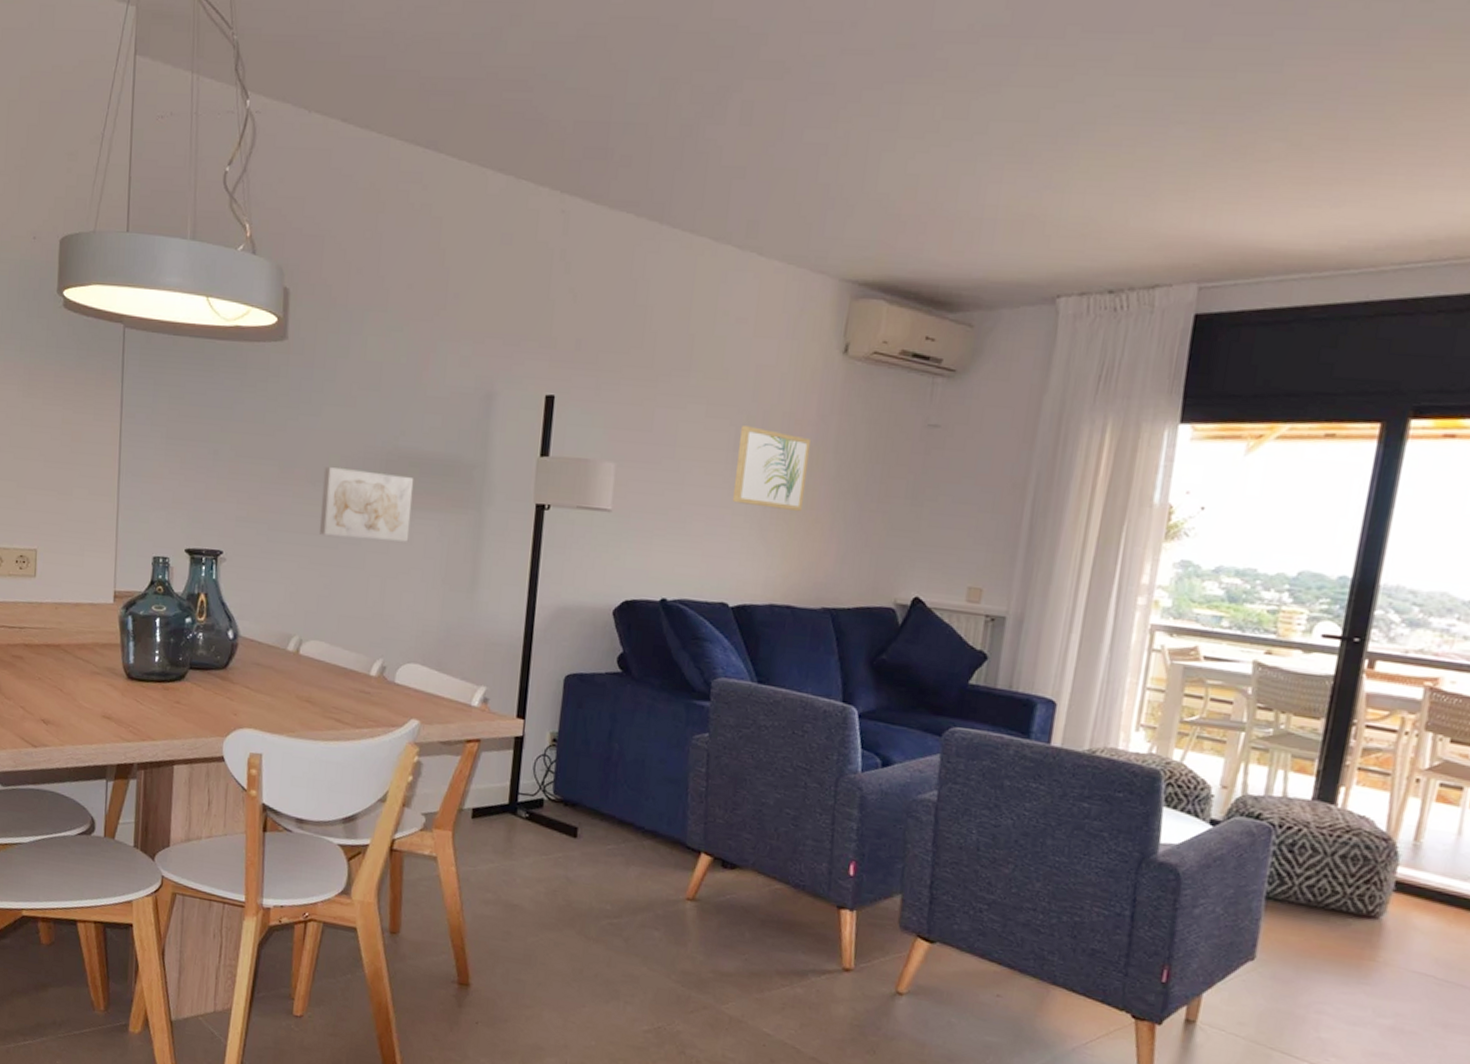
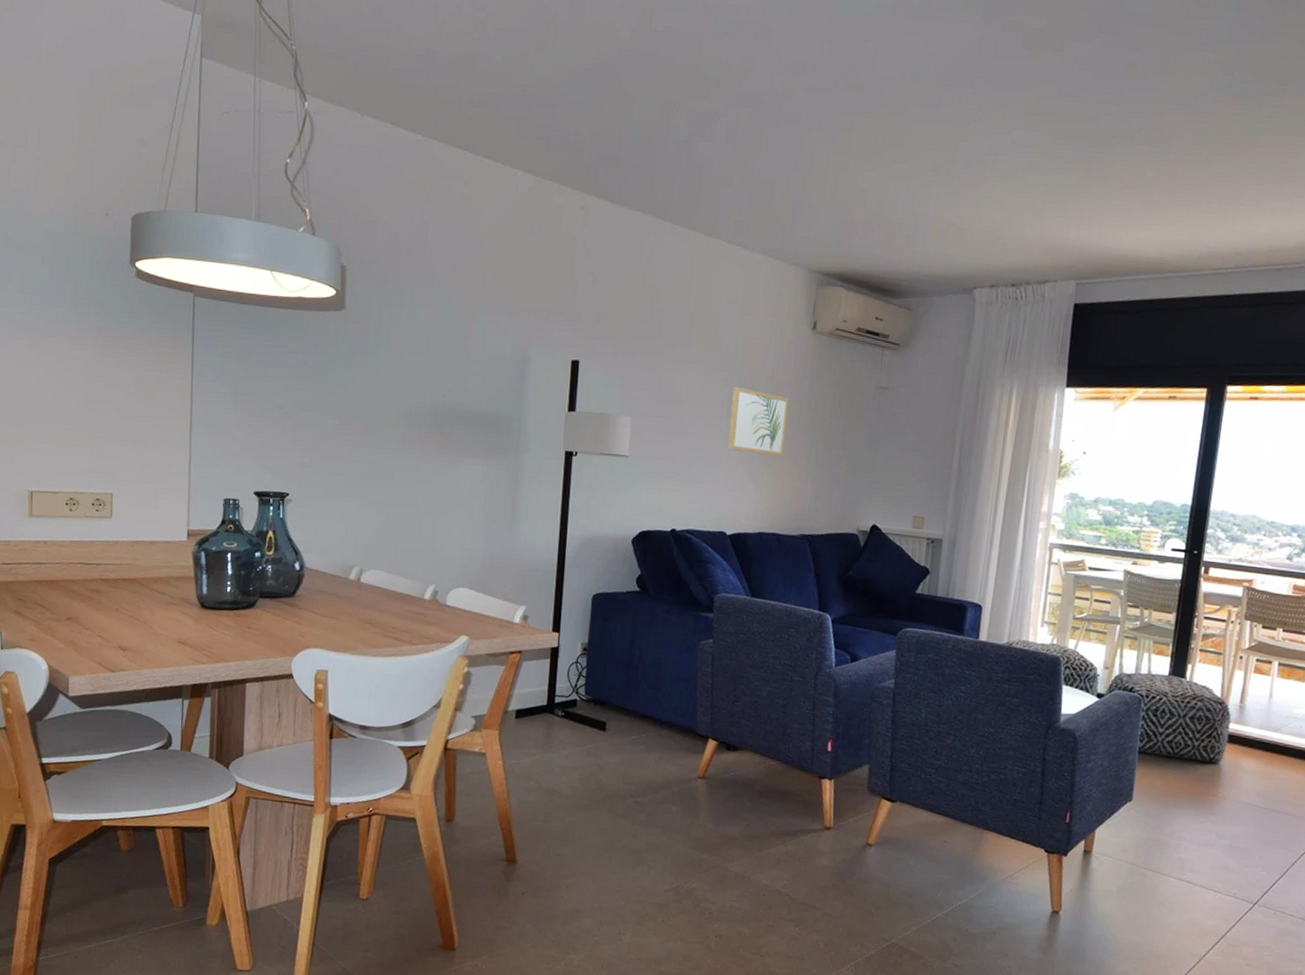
wall art: present [319,467,414,542] -> none [376,420,460,484]

